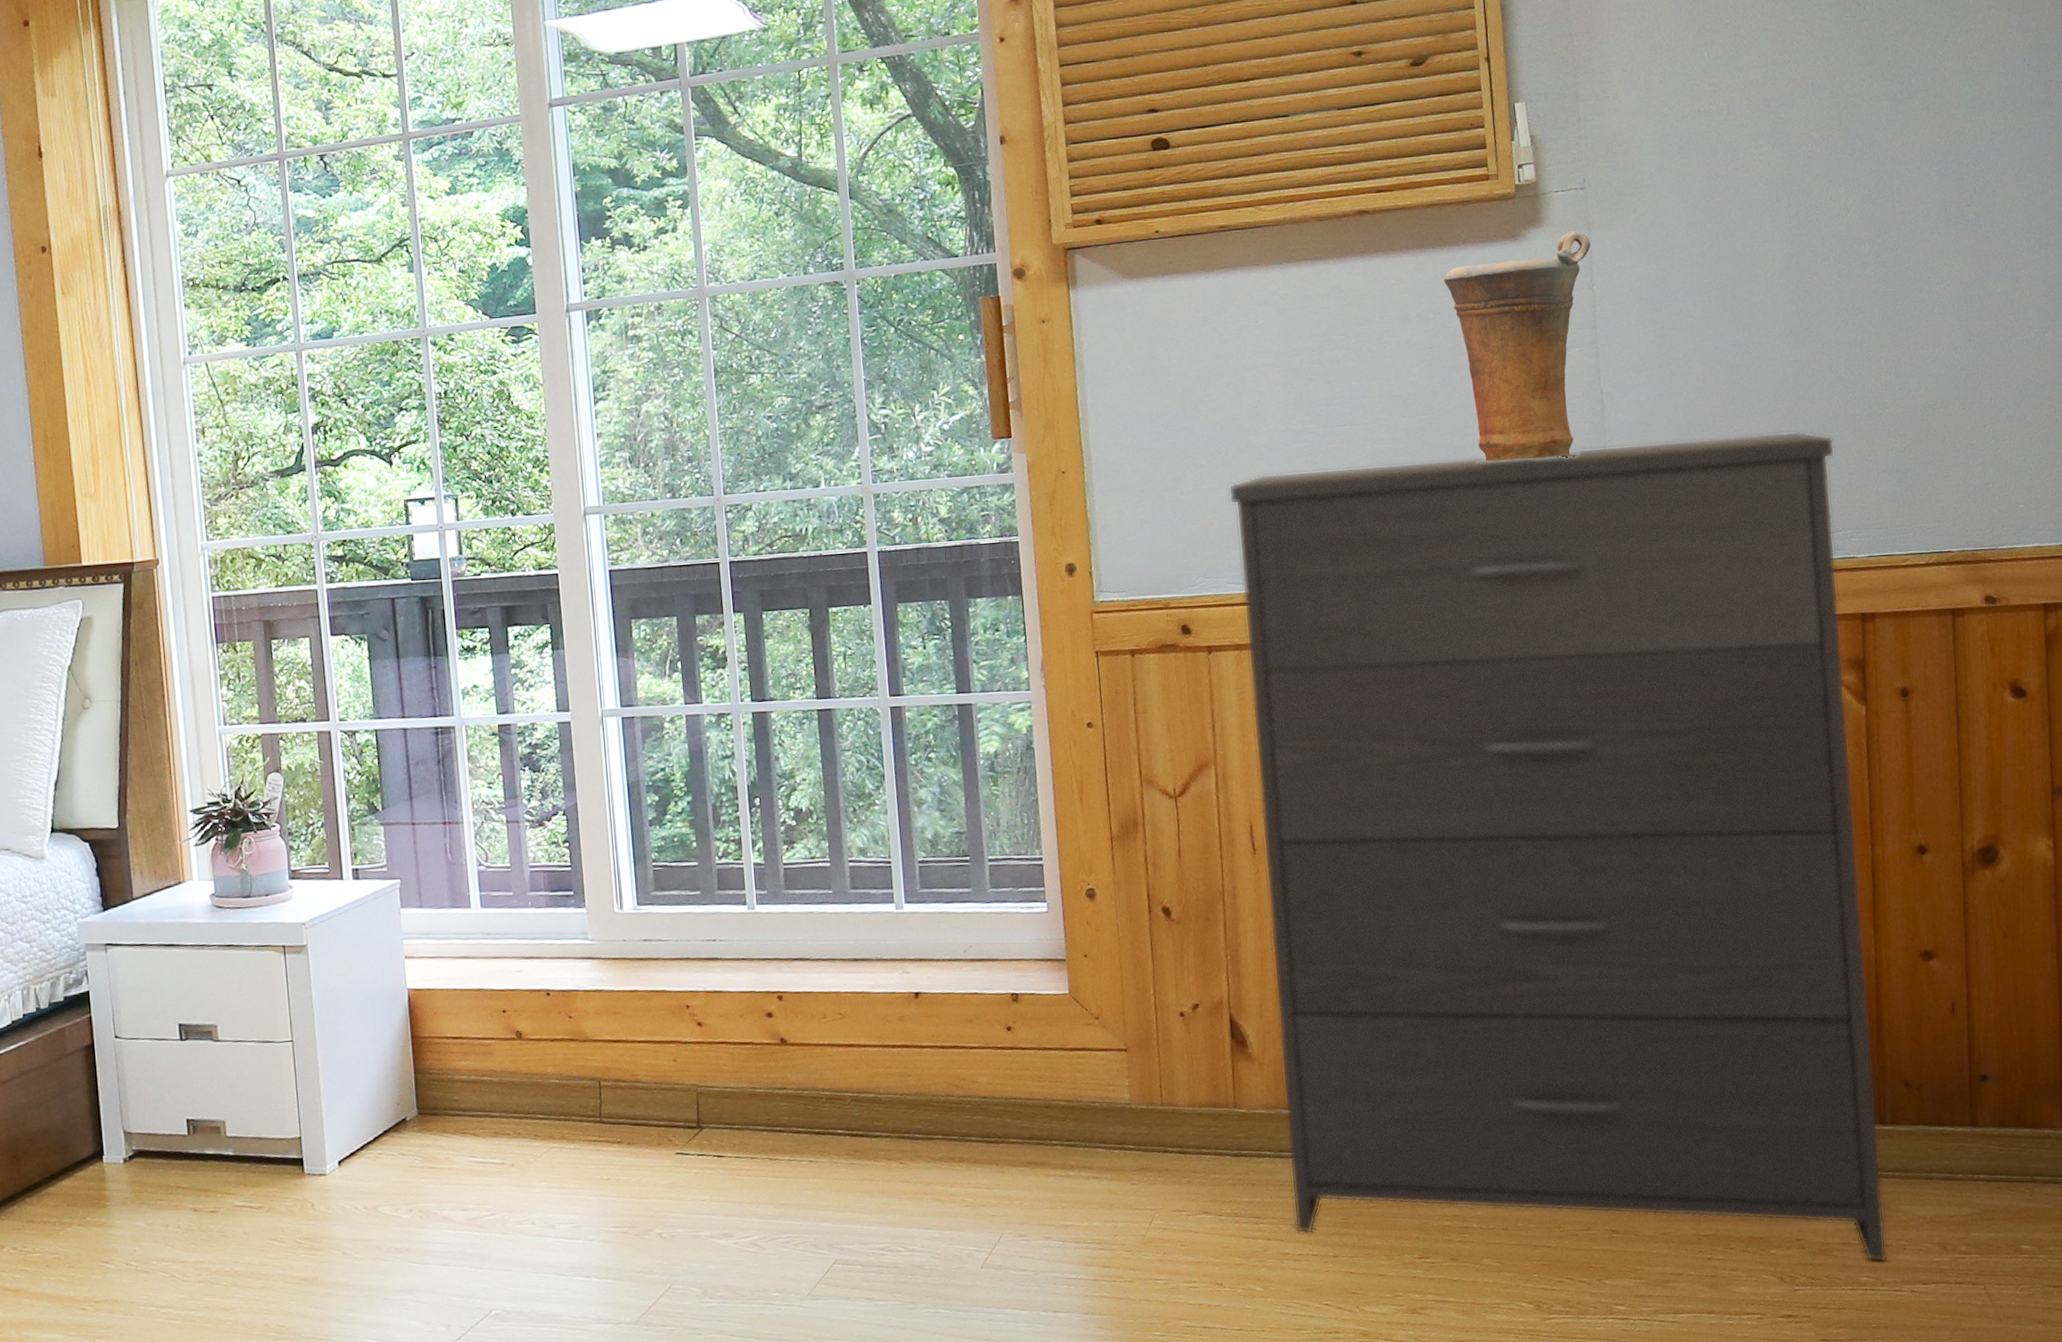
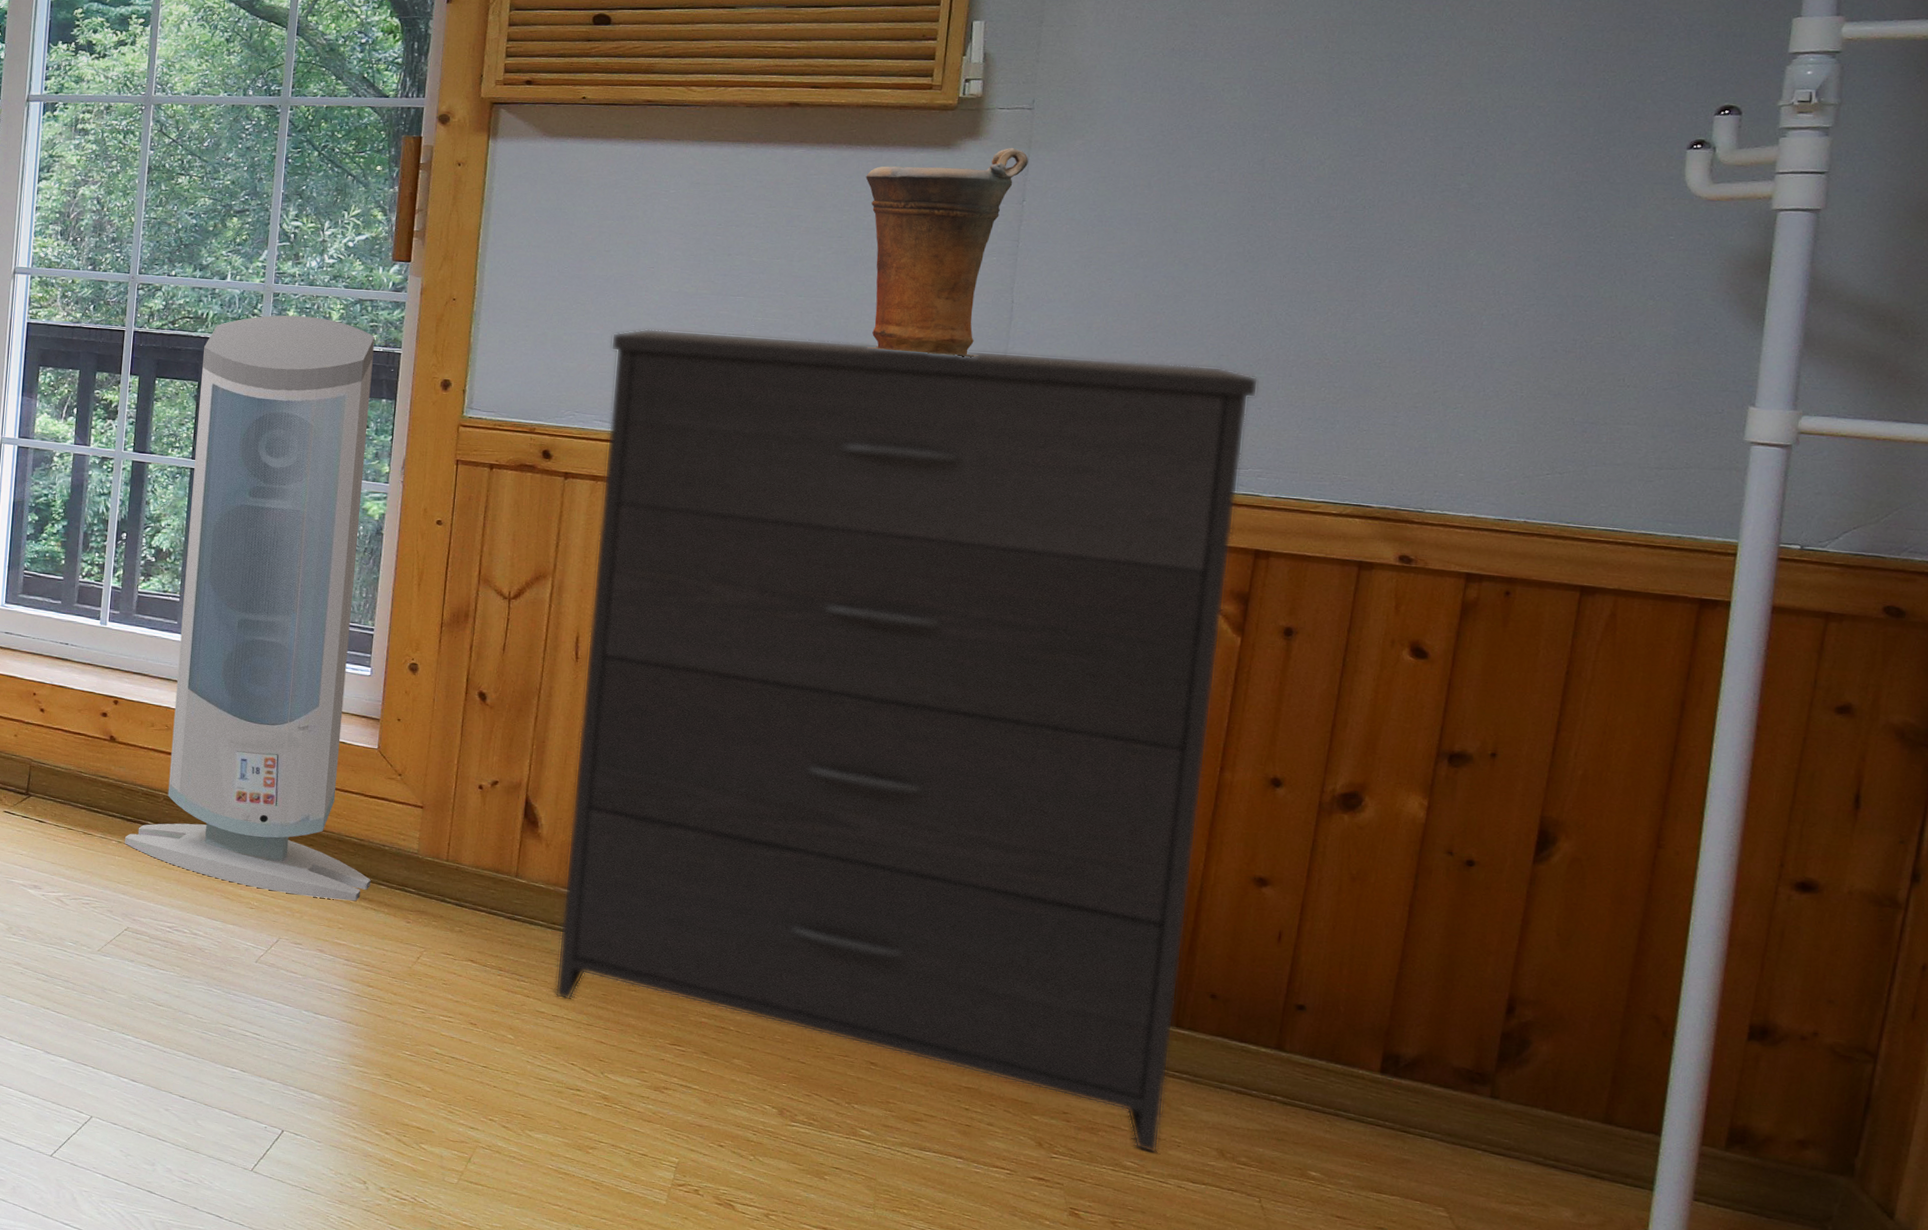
air purifier: none [809,514,1088,1182] -> present [125,315,375,901]

